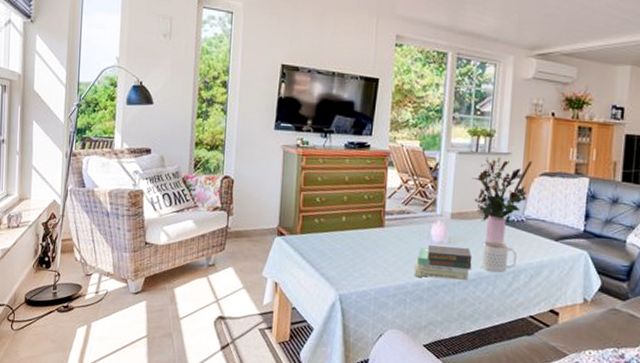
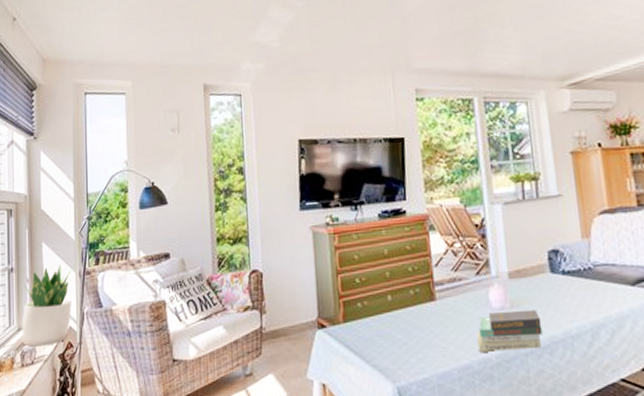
planter: none [10,143,62,214] -> present [23,264,74,347]
bouquet: present [473,157,532,244] -> none [525,199,590,299]
mug: present [480,241,517,274] -> none [549,296,593,335]

